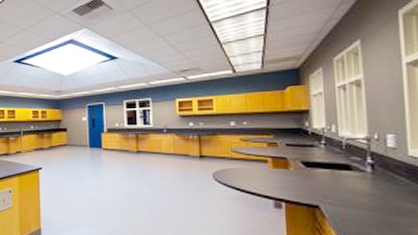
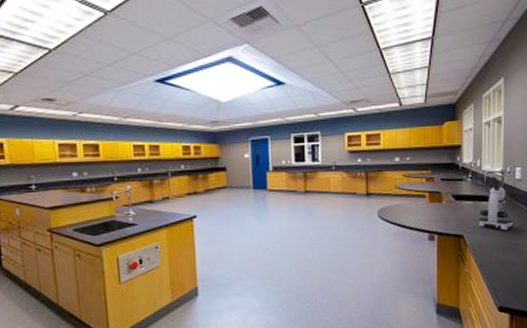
microscope: none [339,144,389,205] -> present [478,177,513,231]

